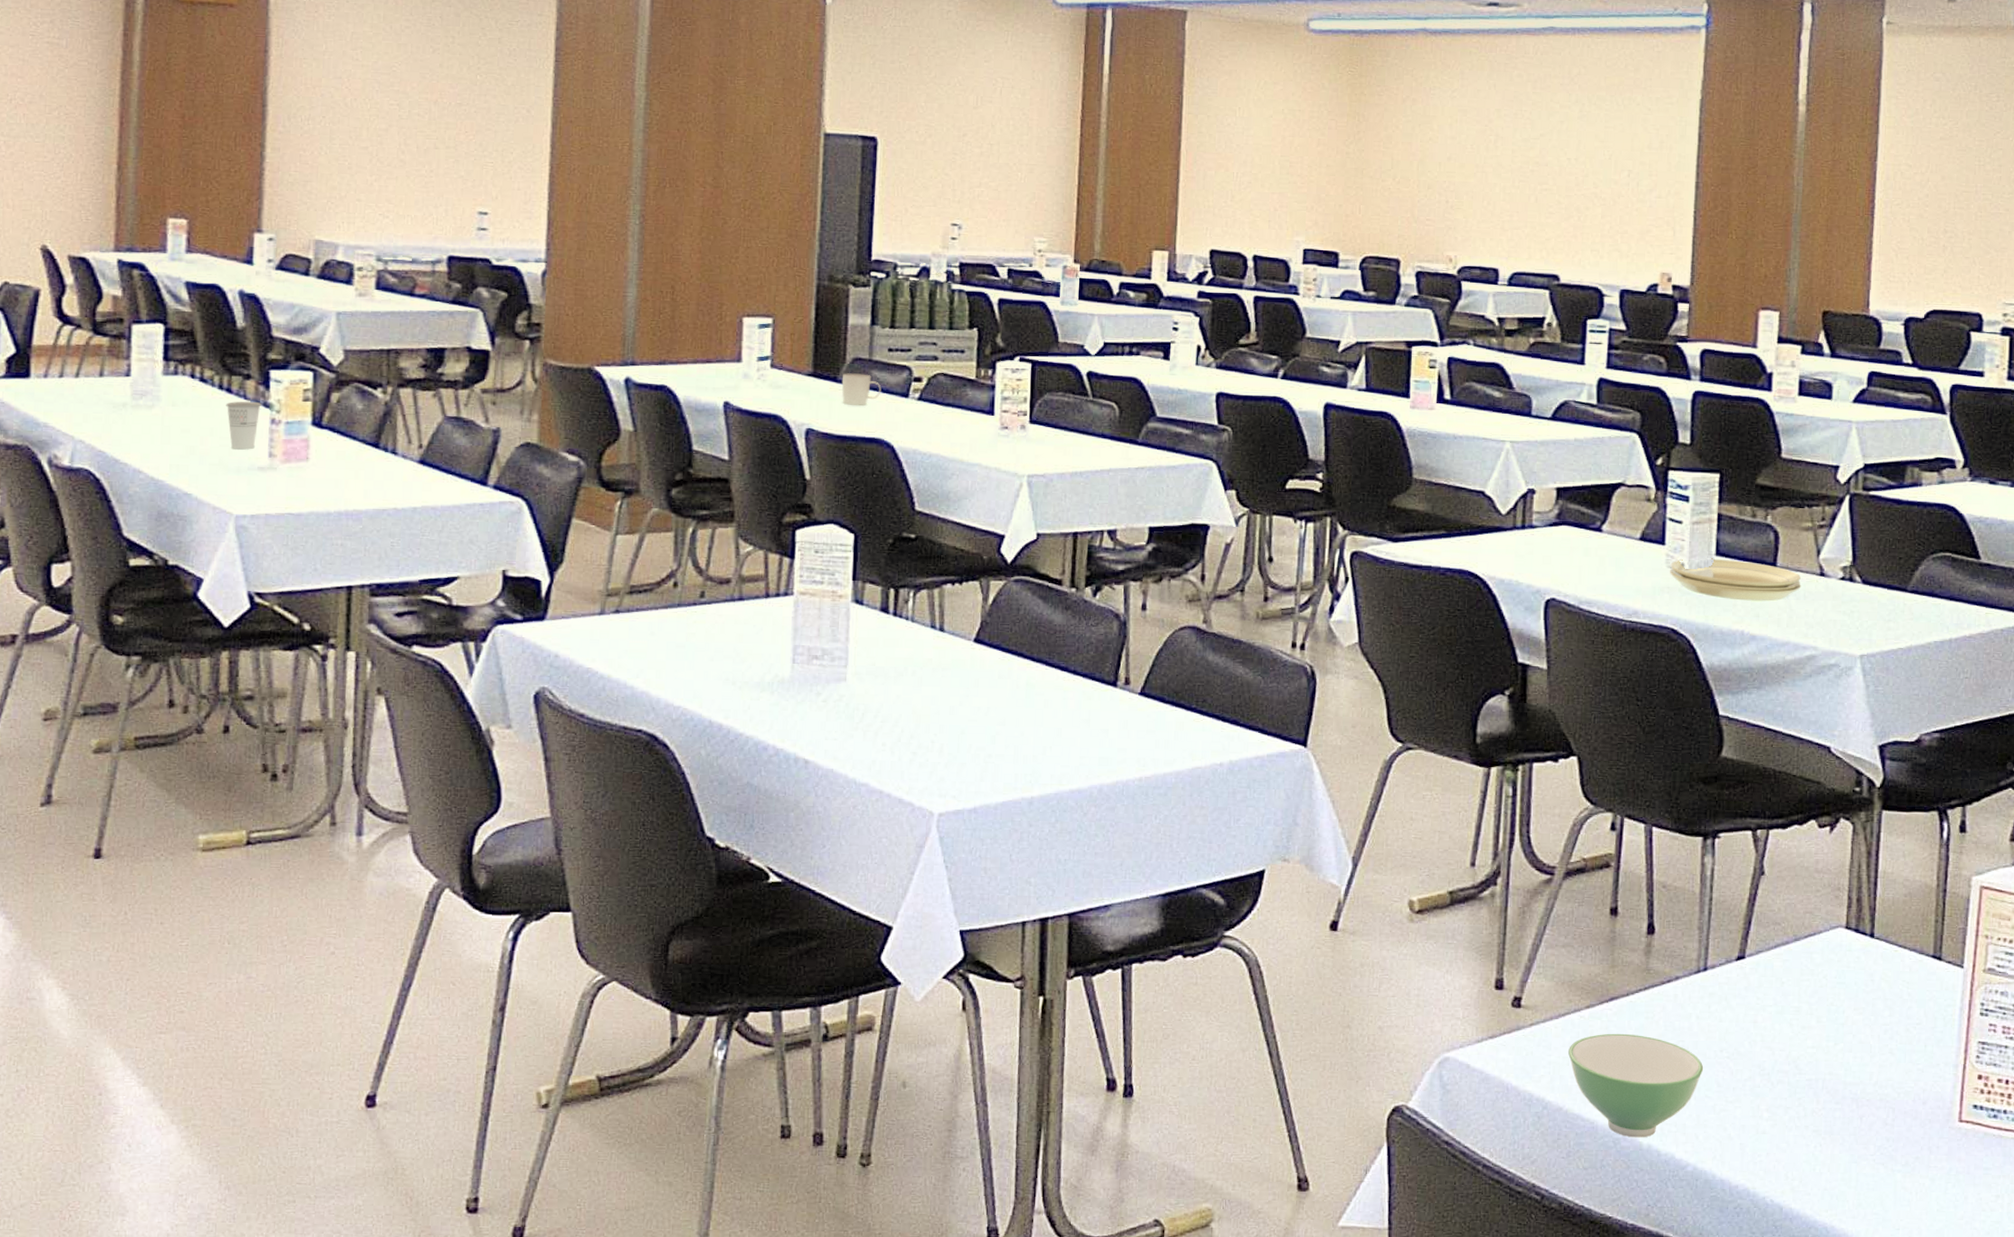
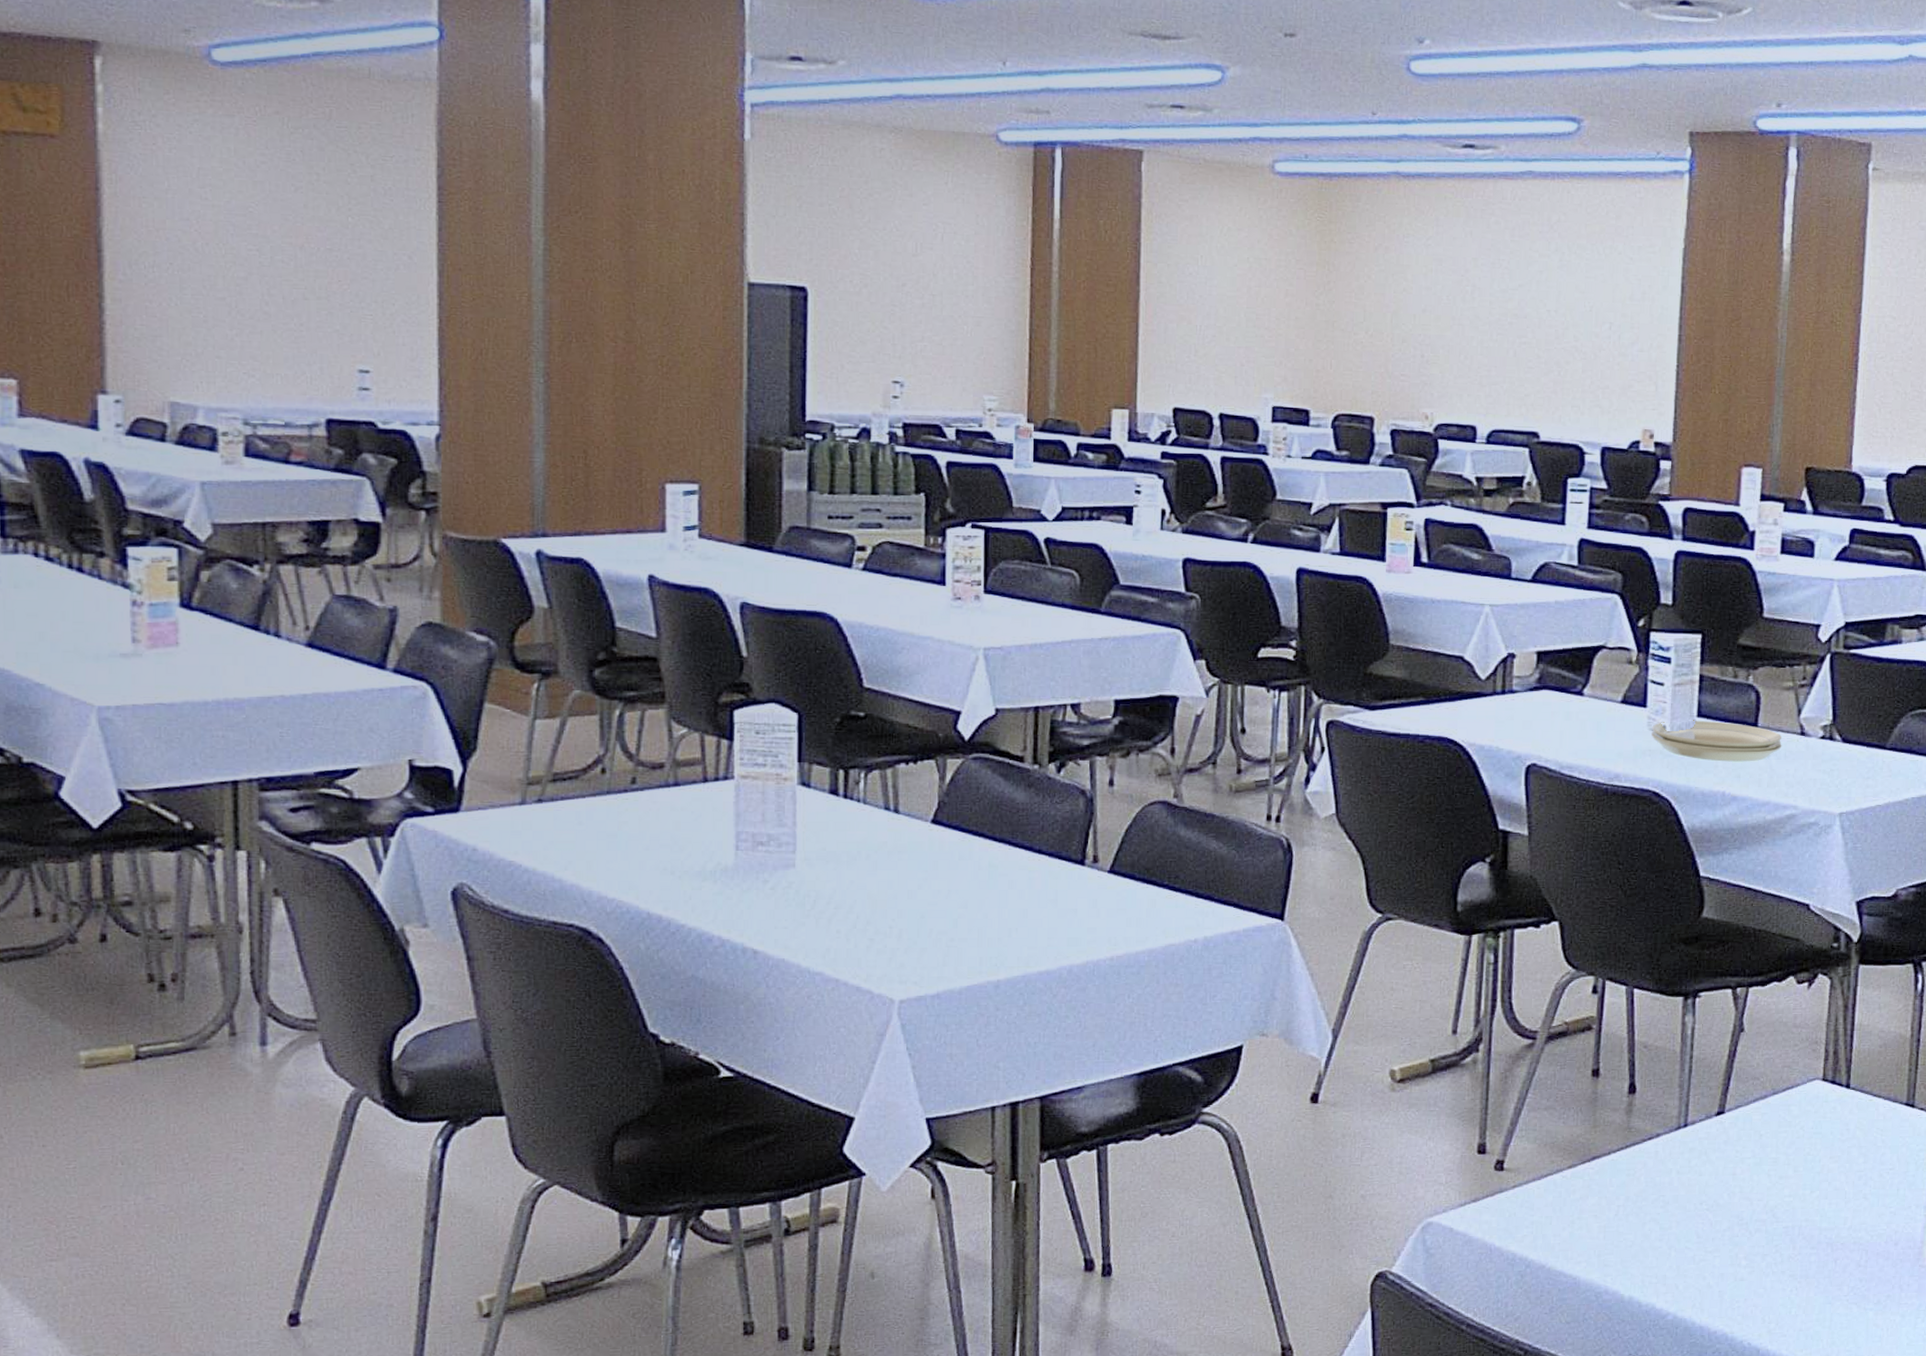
cup: present [226,401,261,450] -> none [77,581,119,635]
mug: present [841,373,882,407] -> none [778,542,822,578]
bowl: present [1568,1033,1704,1138] -> none [1551,1191,1684,1291]

